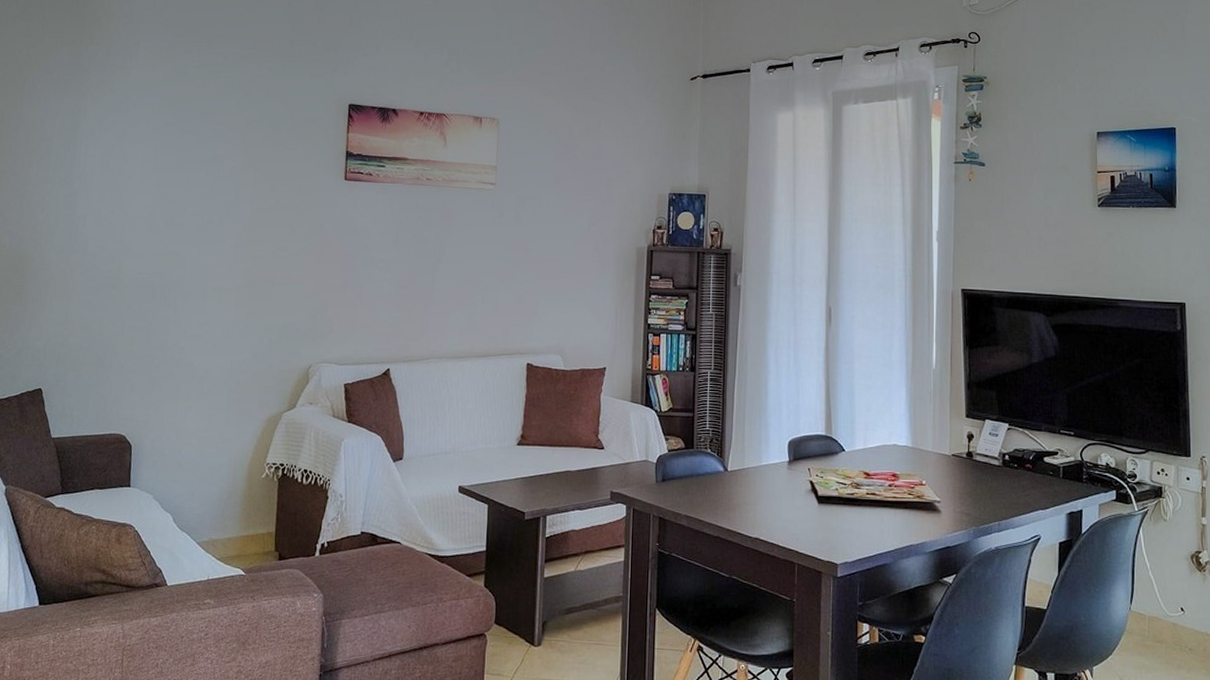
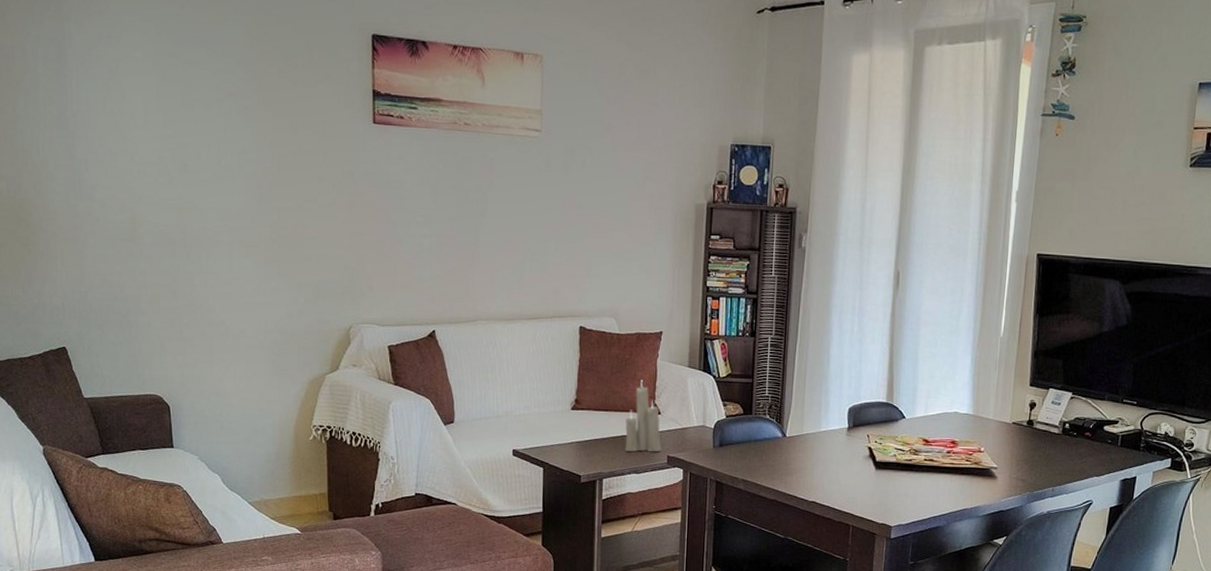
candle: none [568,415,605,488] -> present [625,380,662,452]

